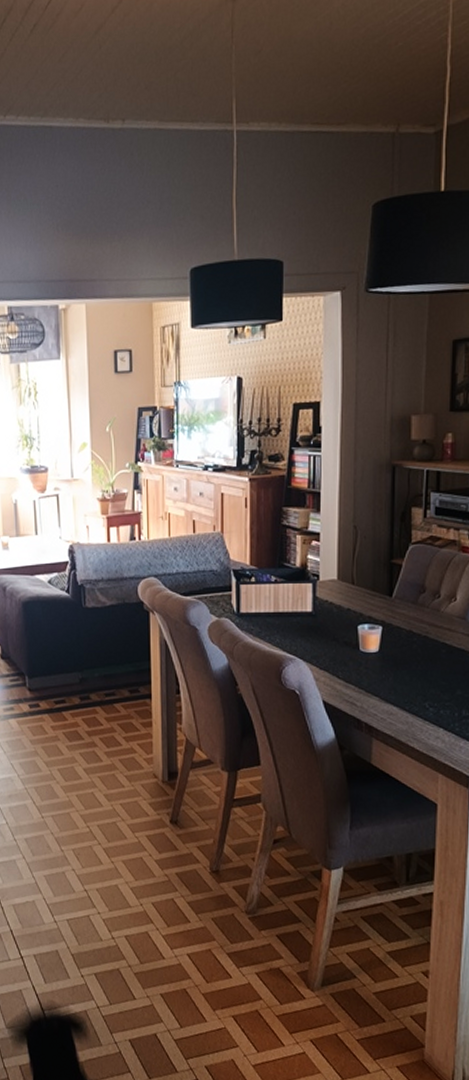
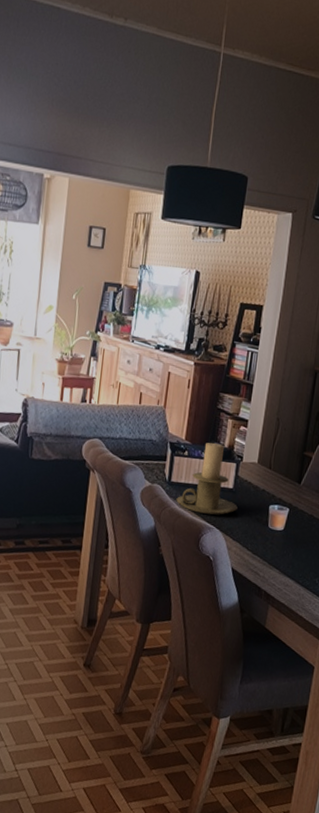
candle holder: none [248,563,320,644] -> present [176,442,238,515]

